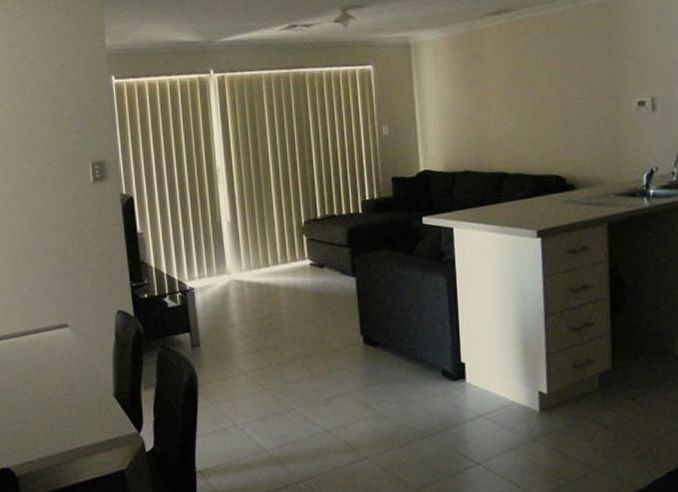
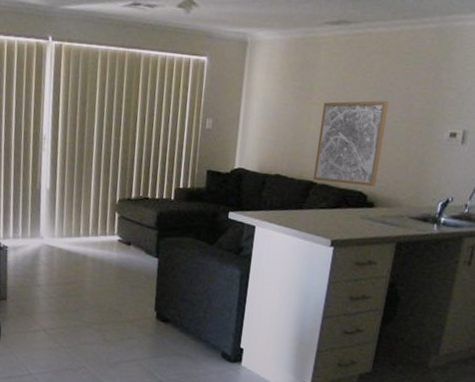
wall art: none [499,79,572,172] -> present [313,100,389,187]

